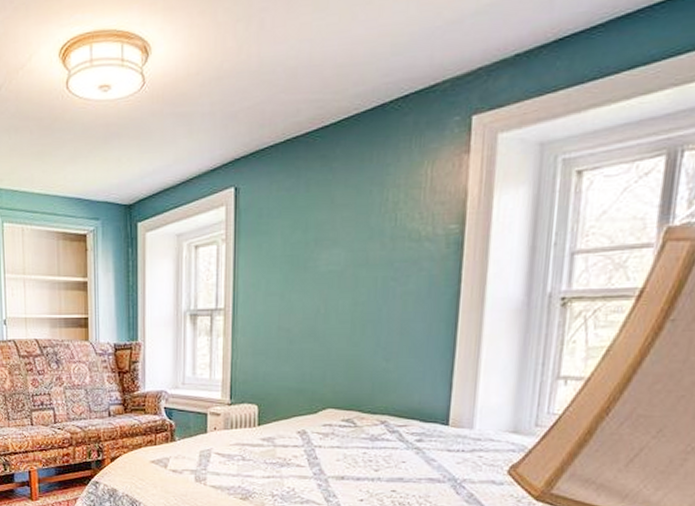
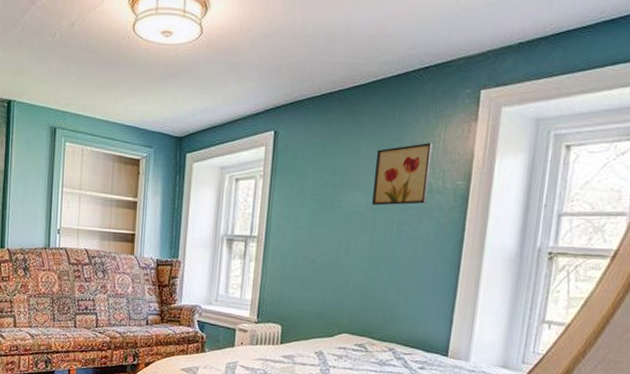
wall art: none [352,184,419,261] -> present [372,143,433,206]

